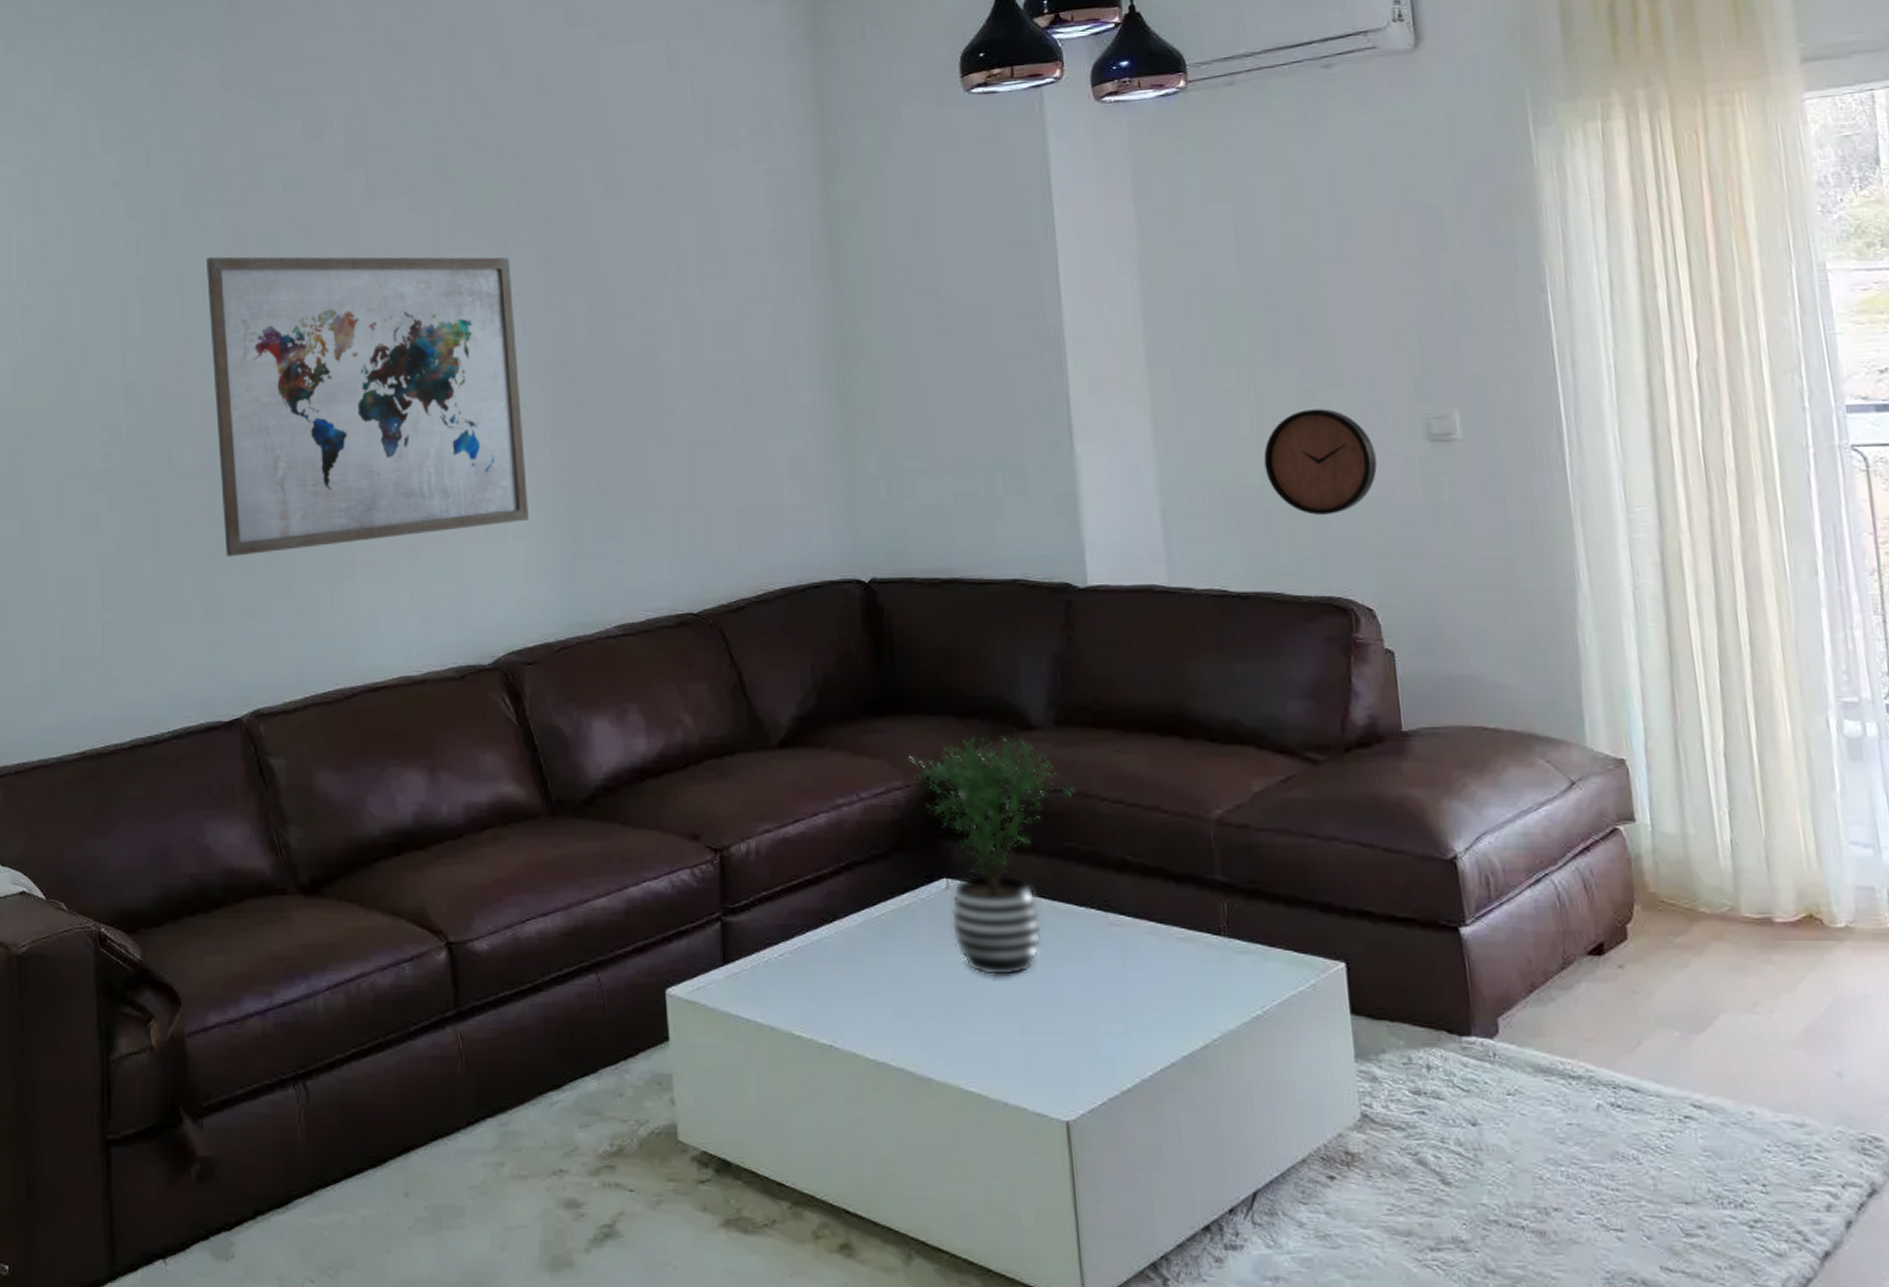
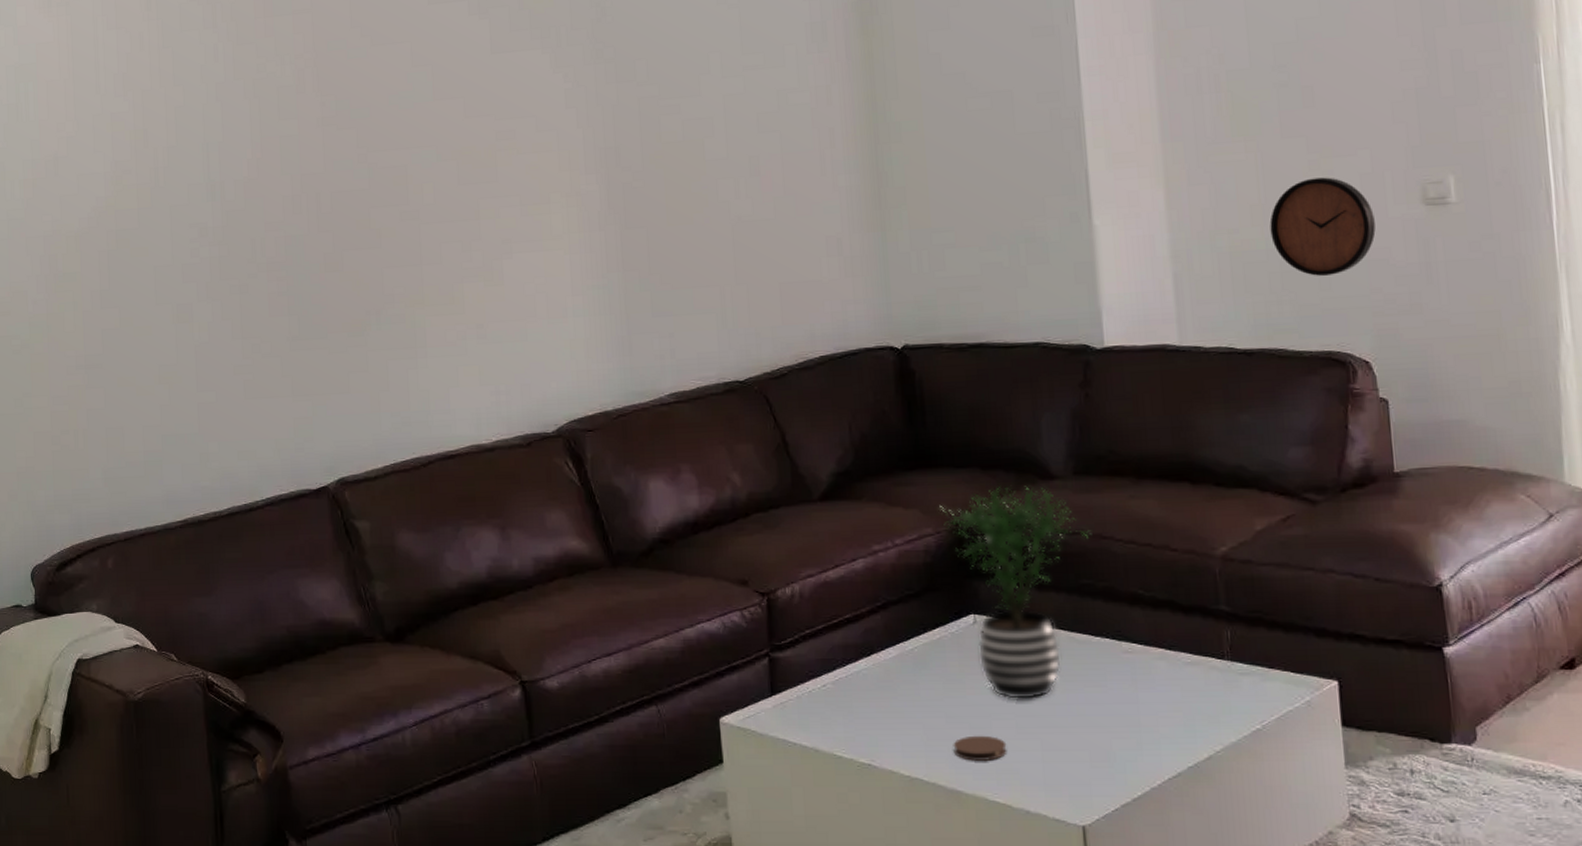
wall art: present [205,256,529,557] -> none [279,55,586,340]
coaster: none [923,1015,983,1046] -> present [953,735,1007,762]

